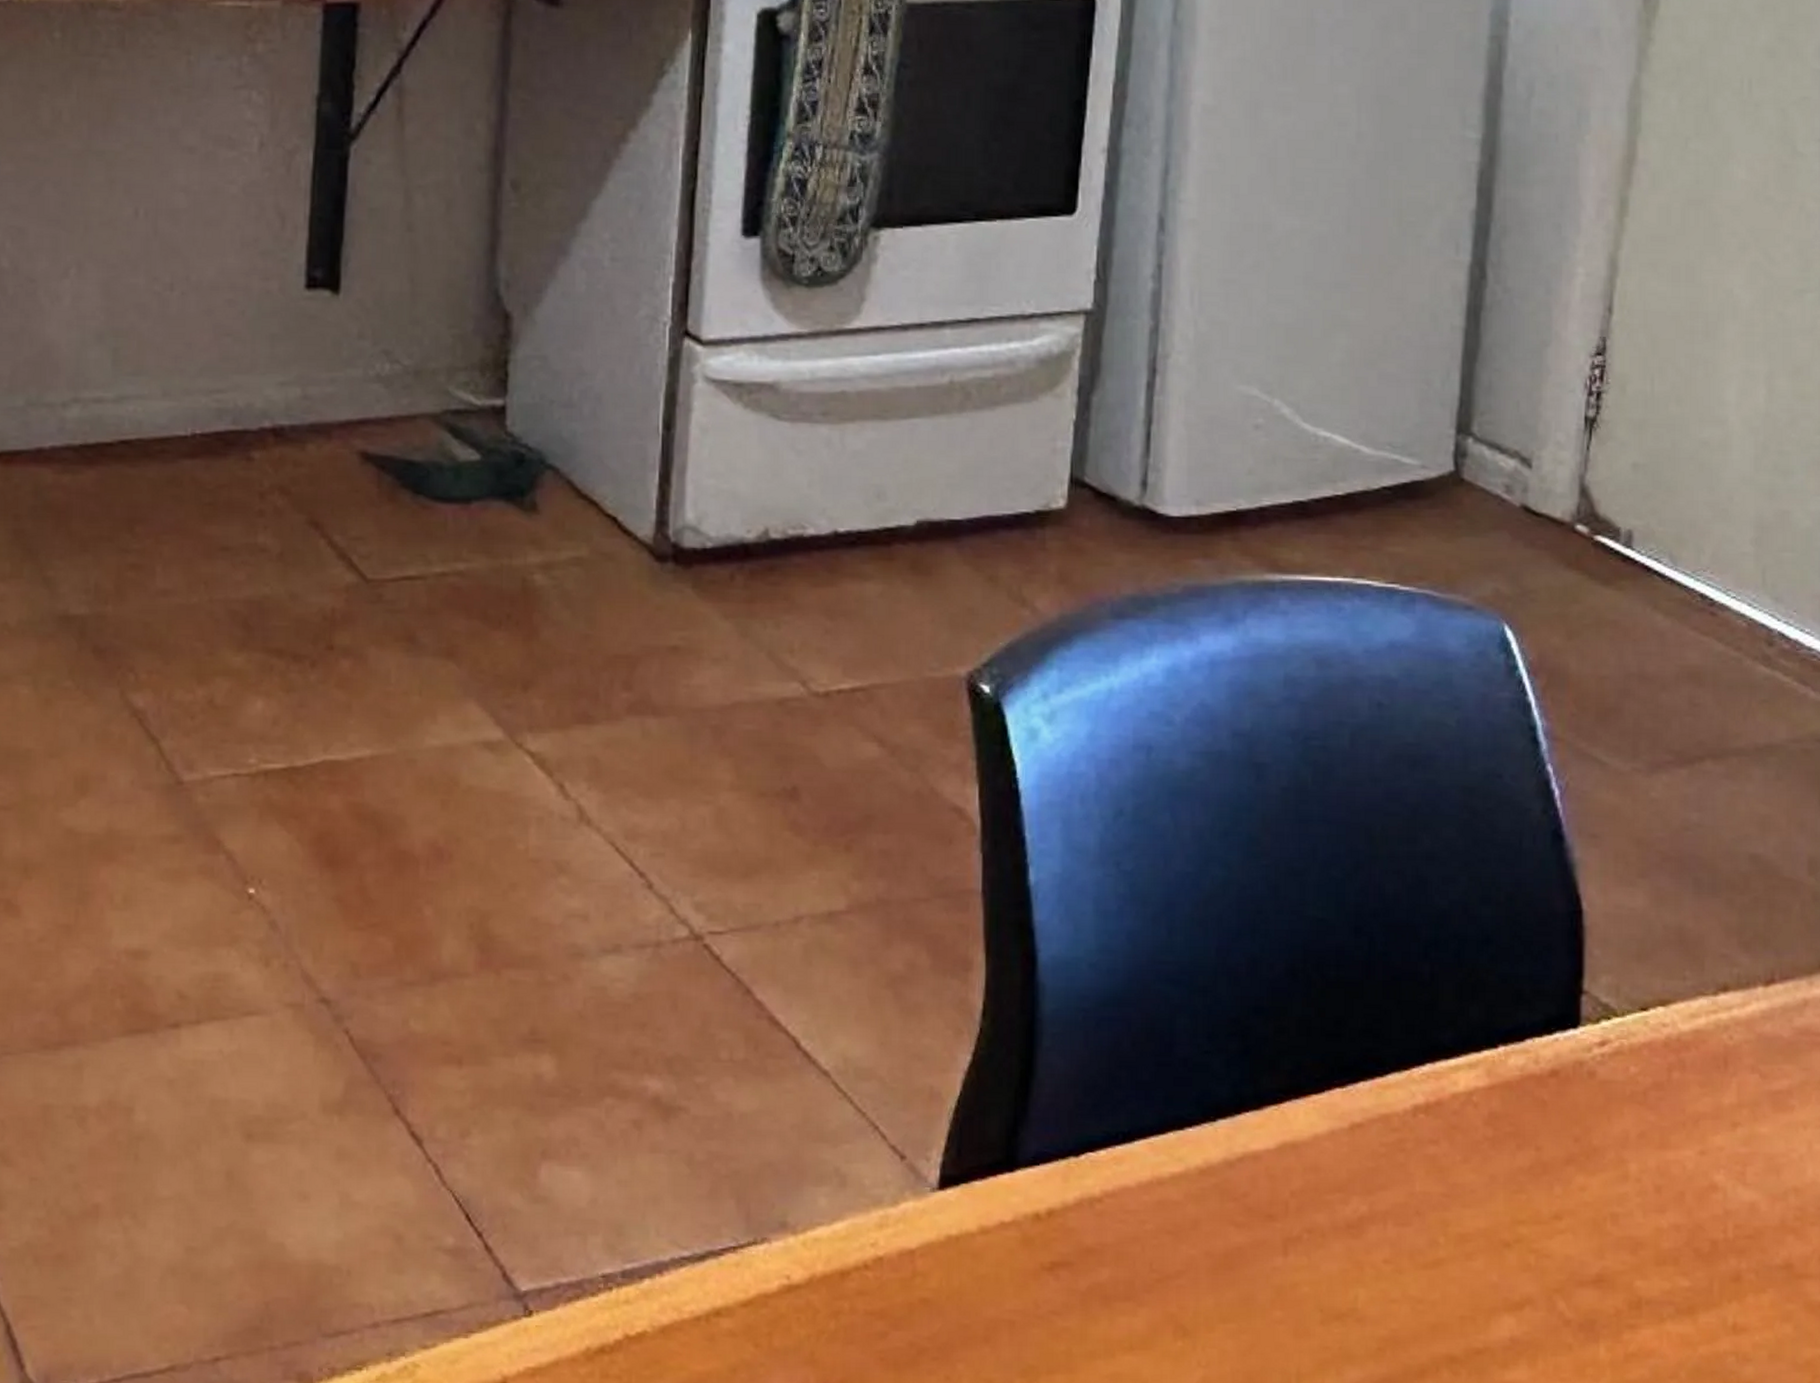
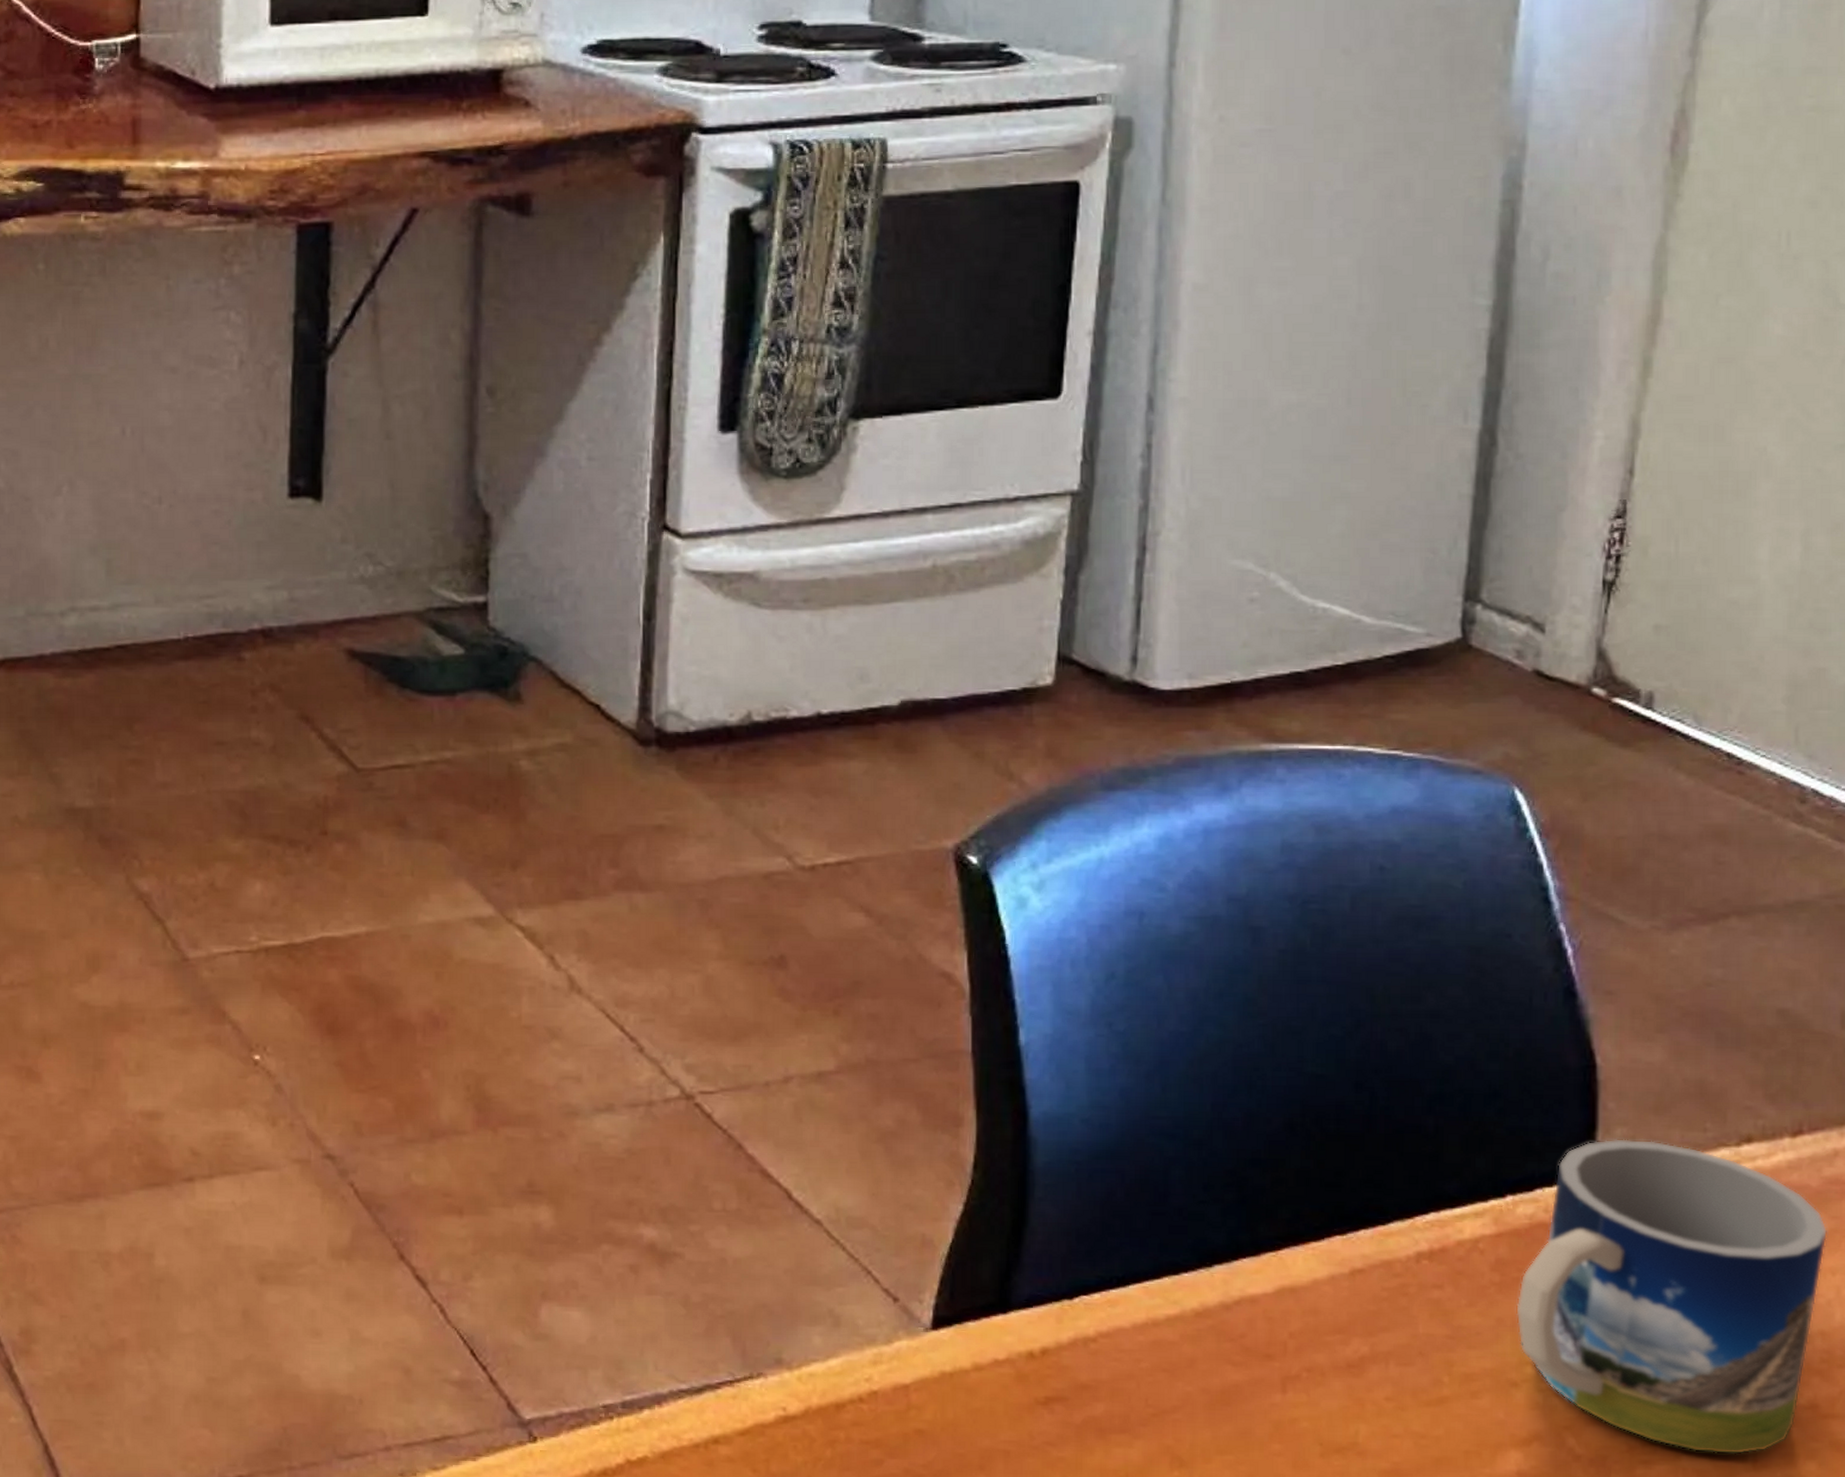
mug: none [1508,987,1800,1318] -> present [1516,1139,1828,1455]

